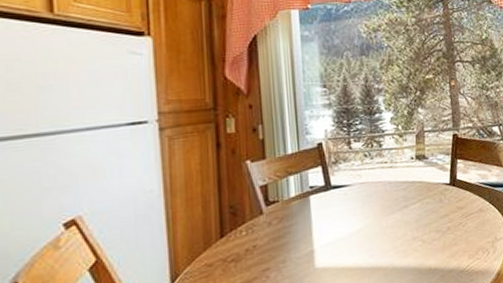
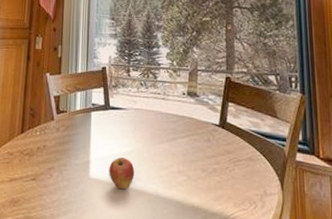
fruit: none [337,237,367,272] -> present [109,158,135,190]

